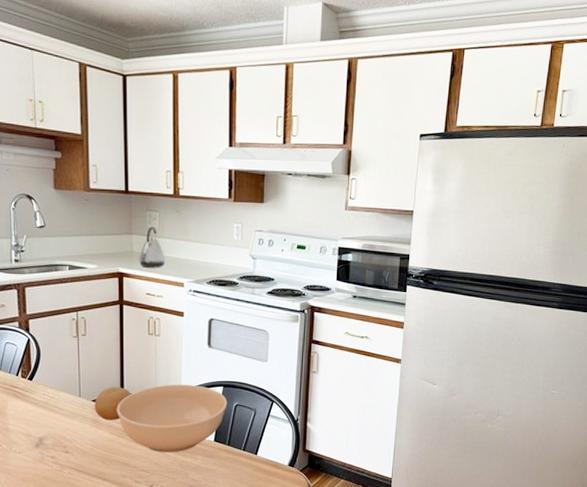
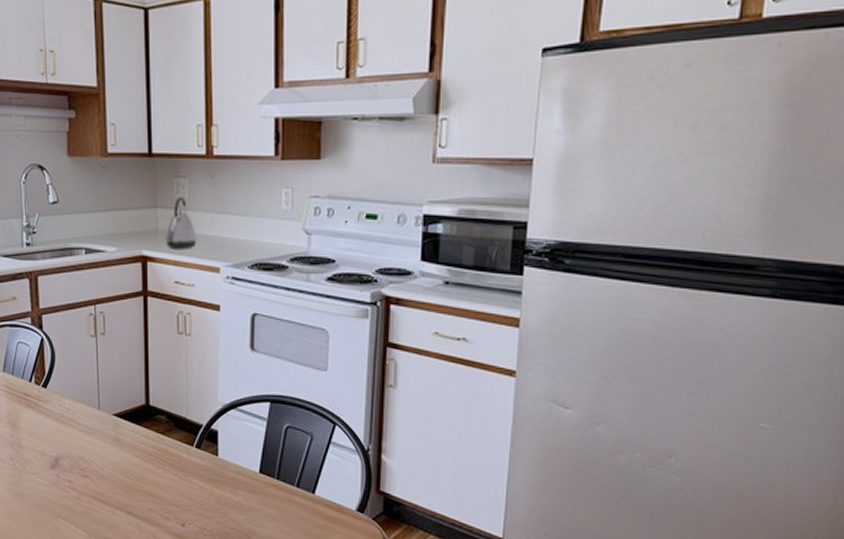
fruit: present [94,387,131,421] -> none [115,398,157,441]
bowl: present [116,384,227,453] -> none [141,397,276,485]

